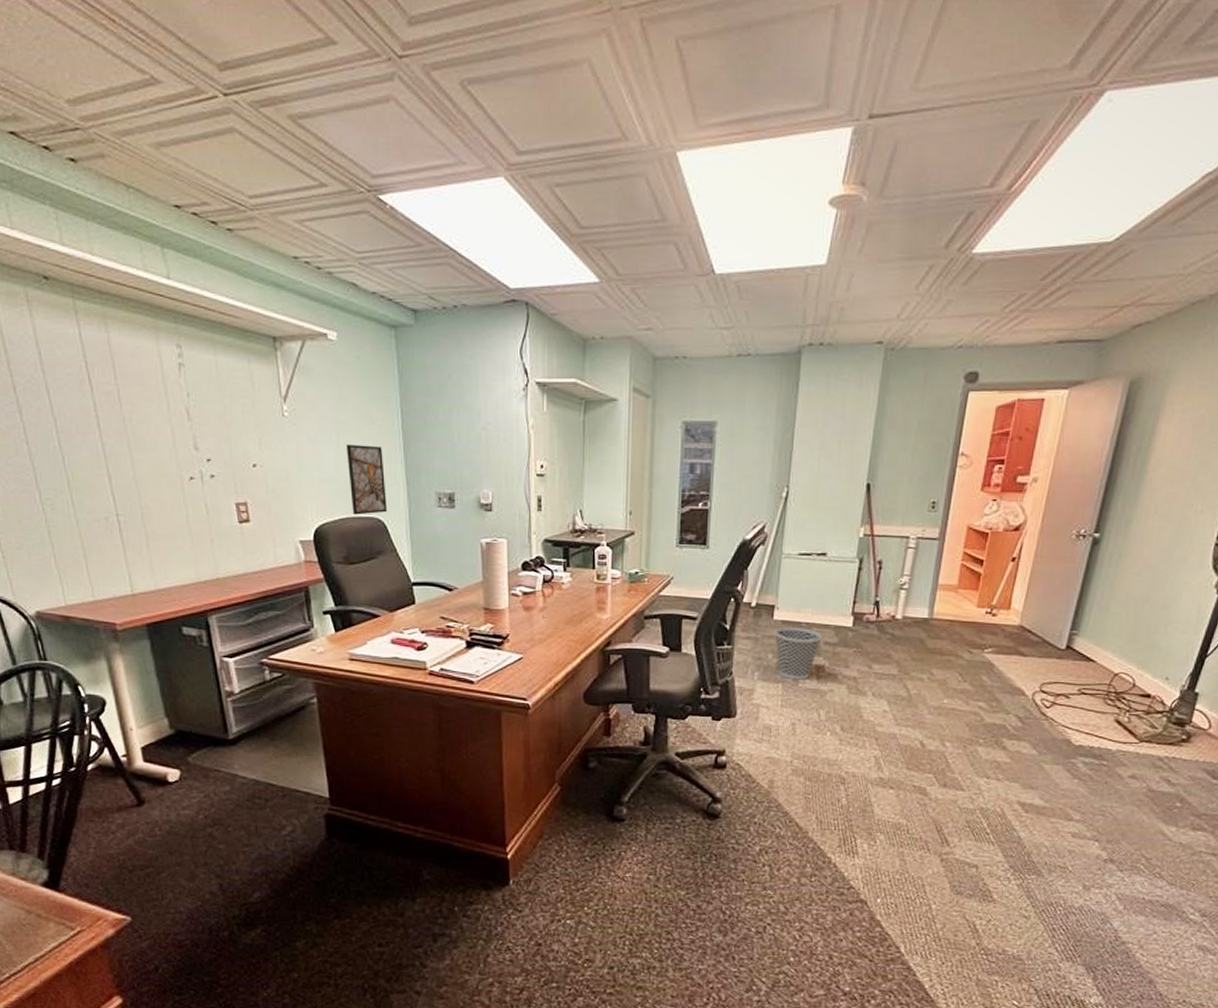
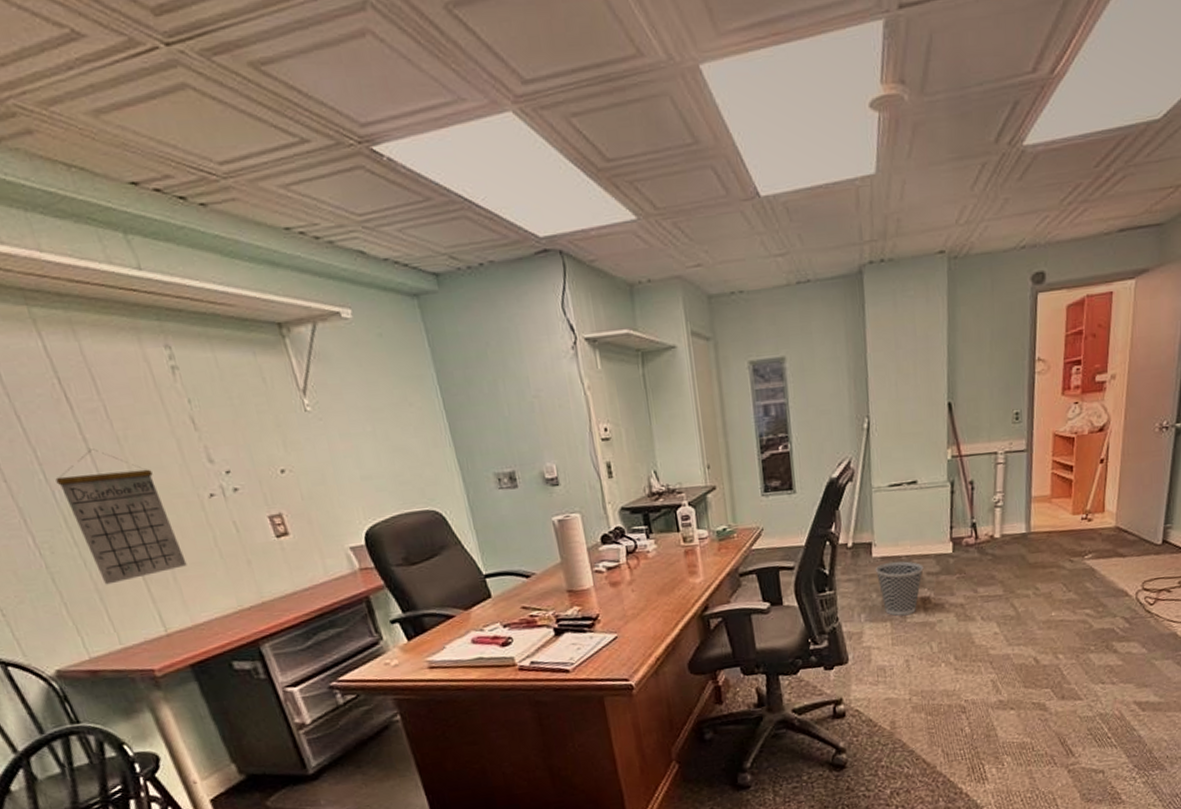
calendar: none [67,425,160,544] -> present [55,449,187,585]
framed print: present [346,444,387,515] -> none [384,431,443,510]

